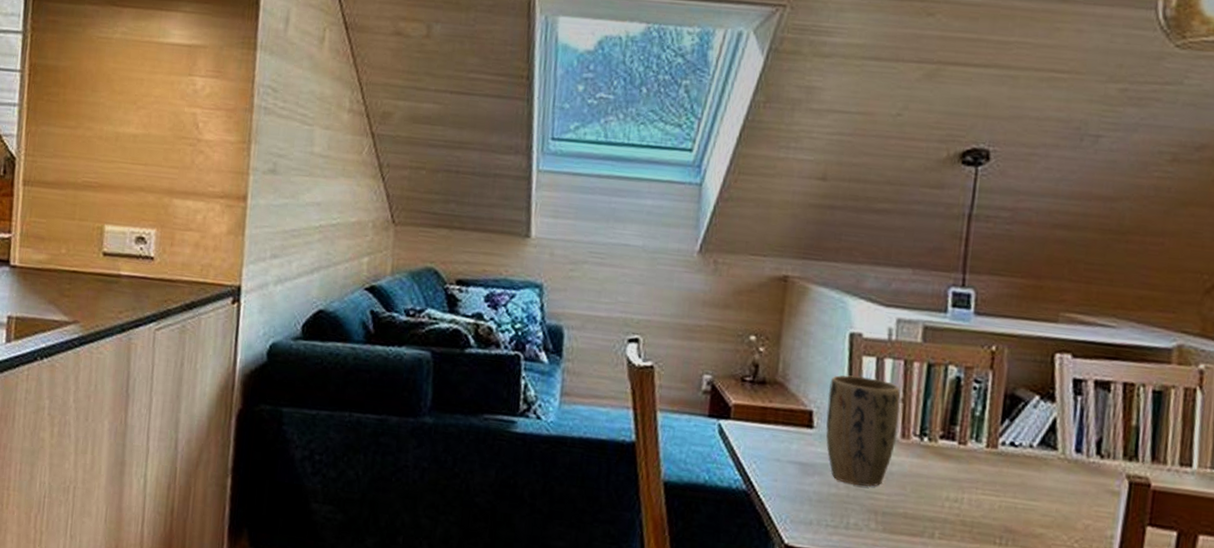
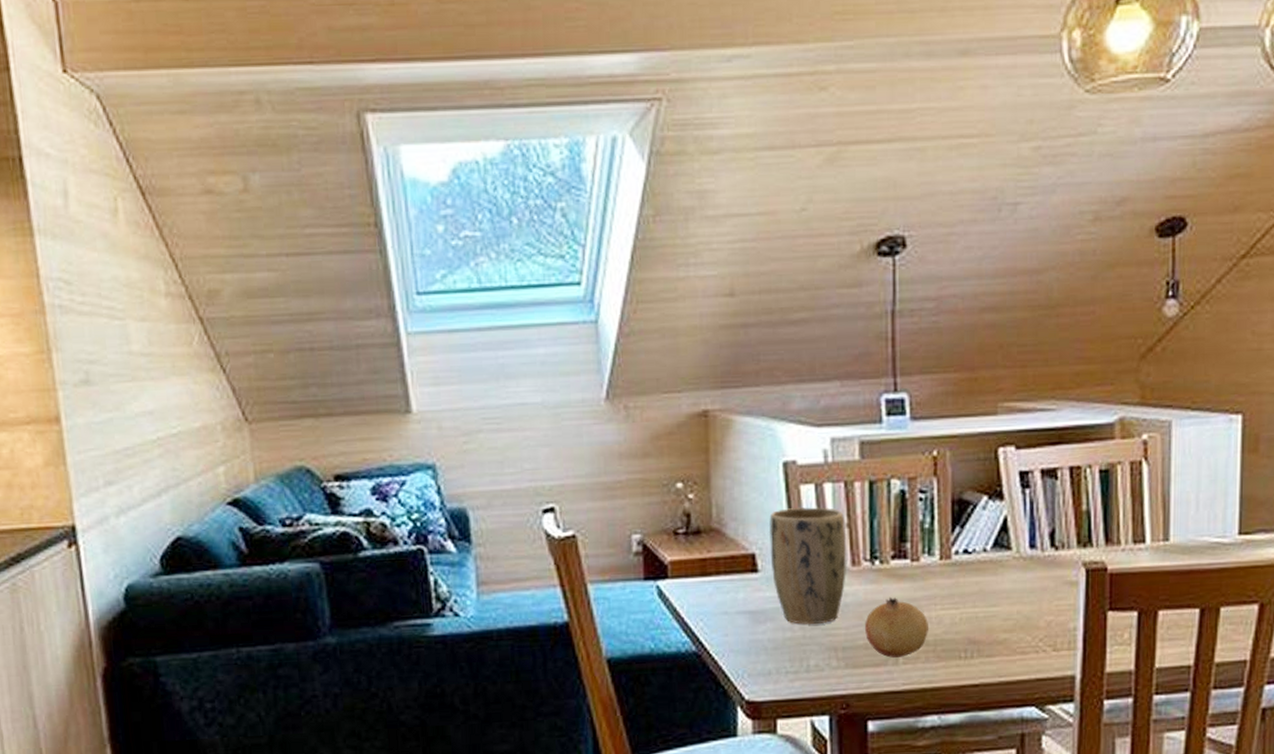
fruit: none [906,473,968,532] -> present [865,597,928,658]

